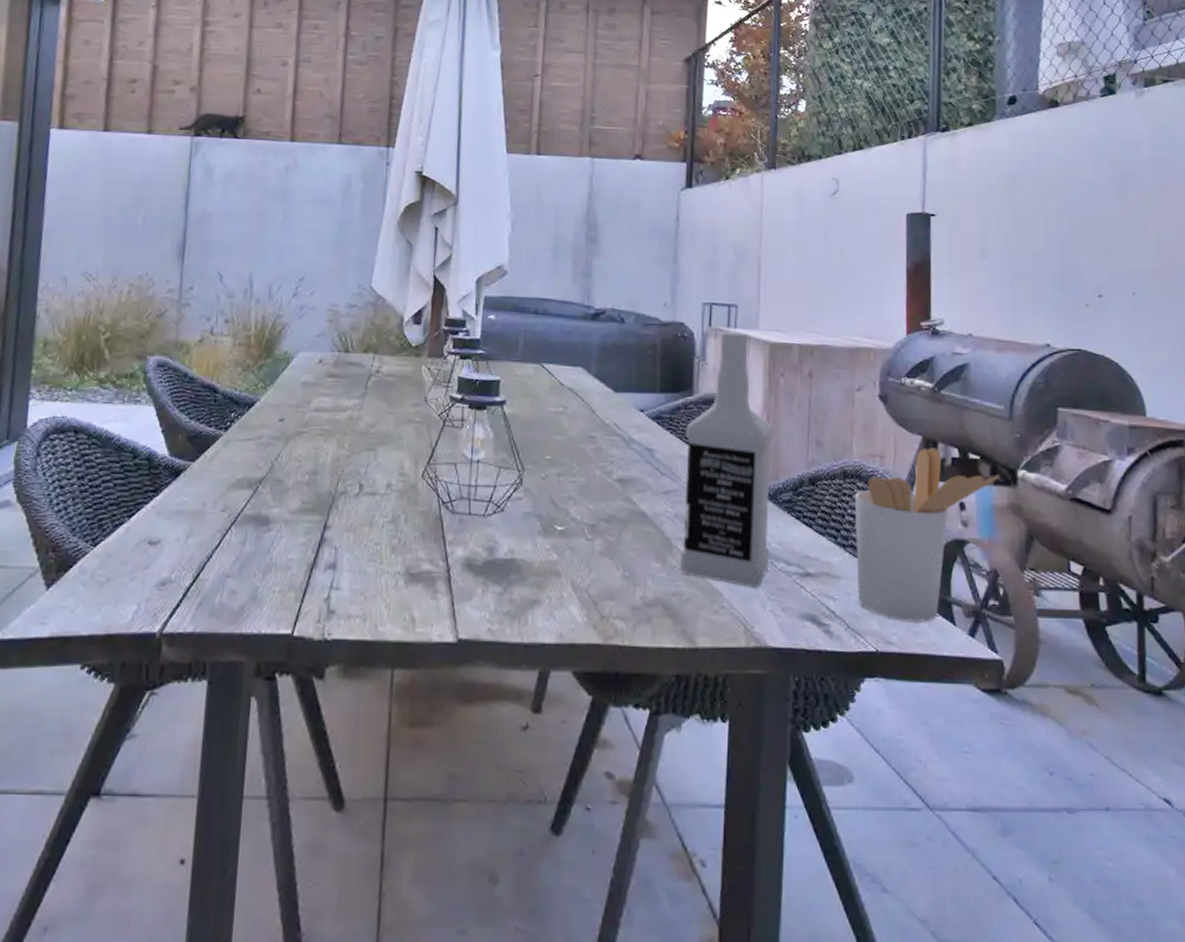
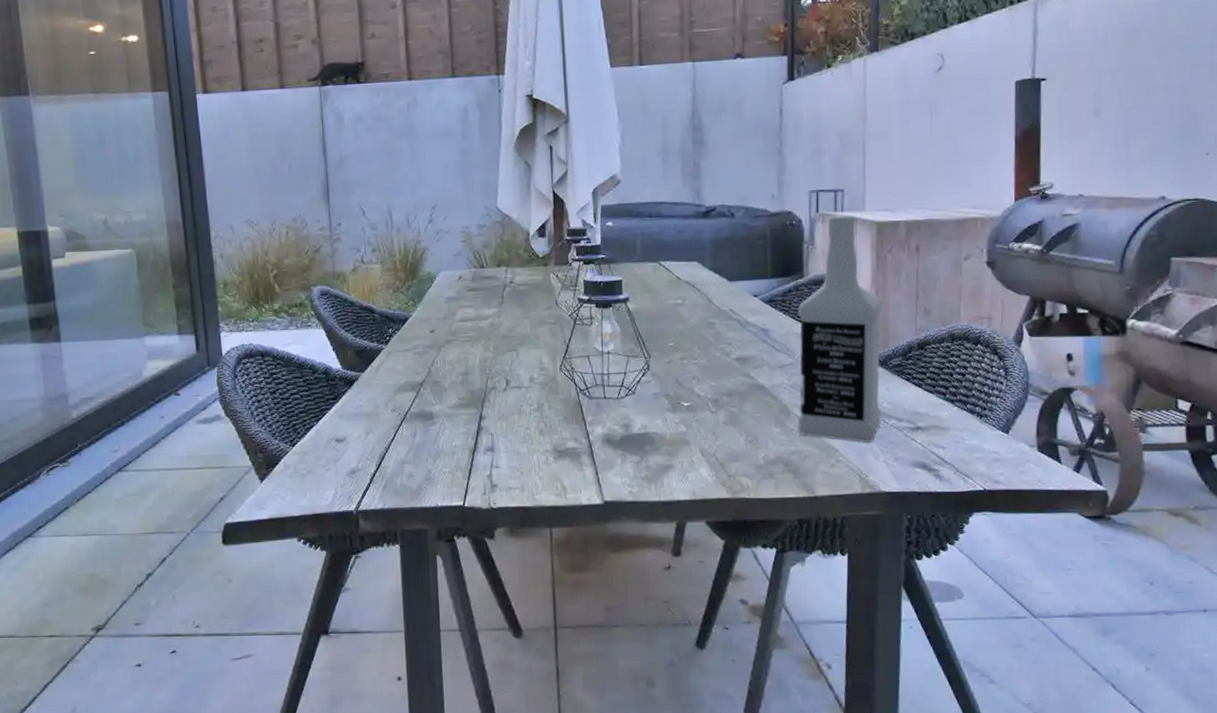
utensil holder: present [854,447,1001,623] -> none [962,306,1109,464]

